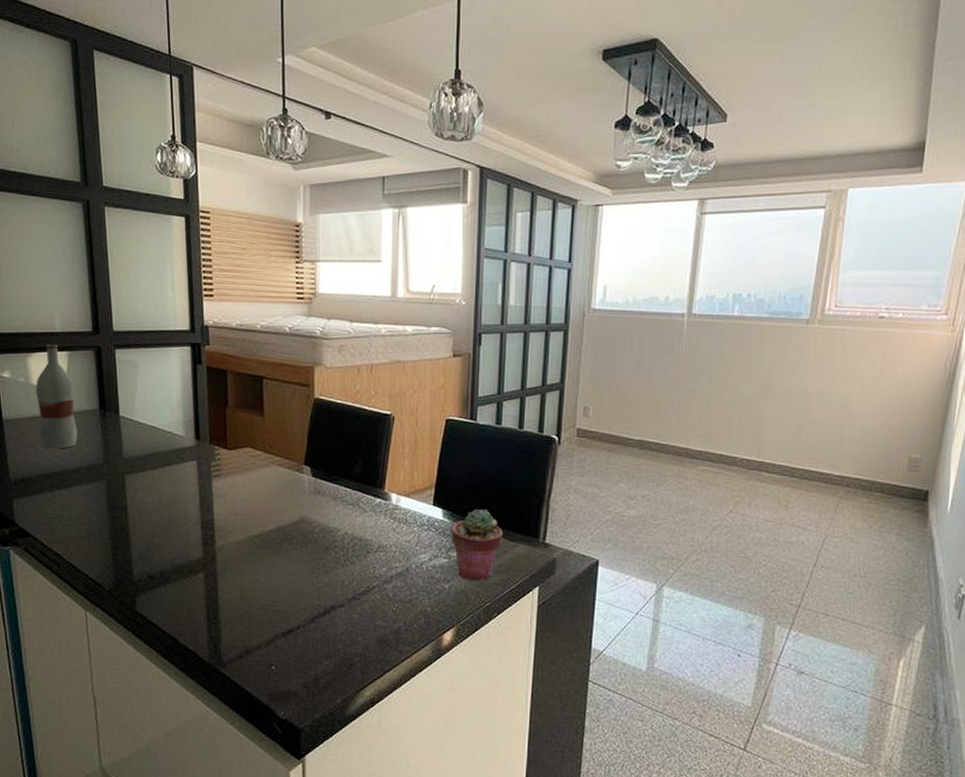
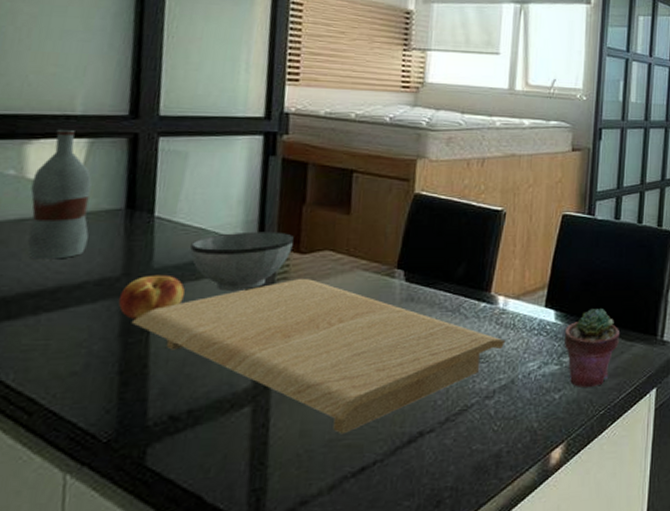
fruit: none [103,463,147,499] -> present [118,274,185,321]
cutting board: none [114,471,400,602] -> present [131,279,506,435]
bowl: none [148,430,222,479] -> present [190,231,294,291]

